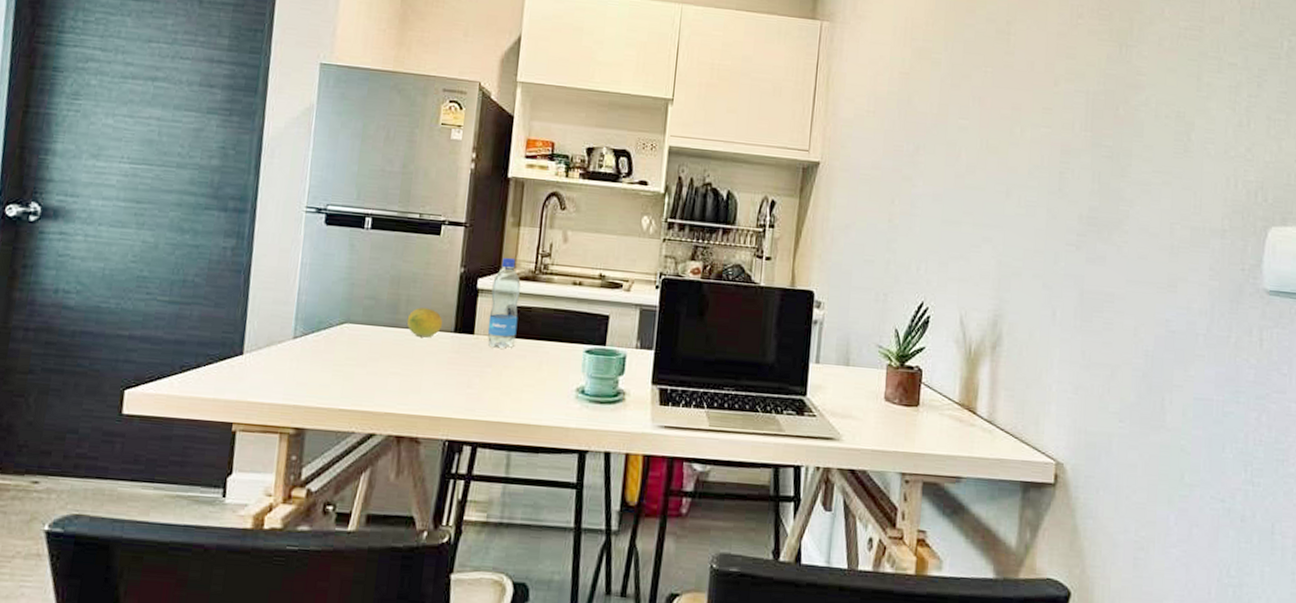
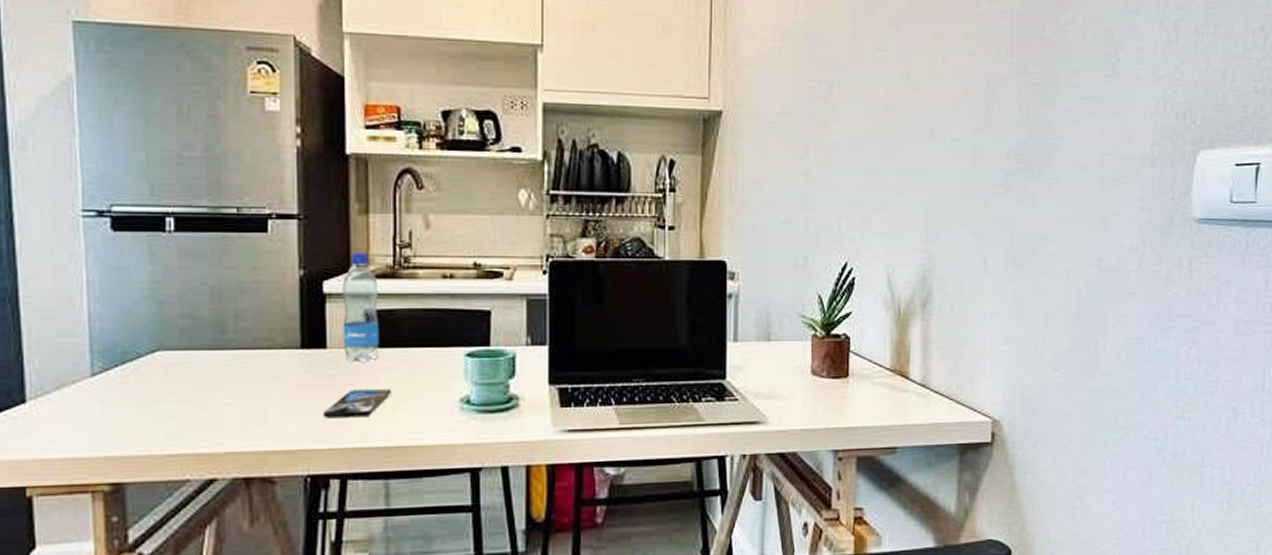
fruit: present [406,307,443,338] -> none [238,323,285,358]
smartphone: none [464,371,522,395] -> present [322,389,392,419]

